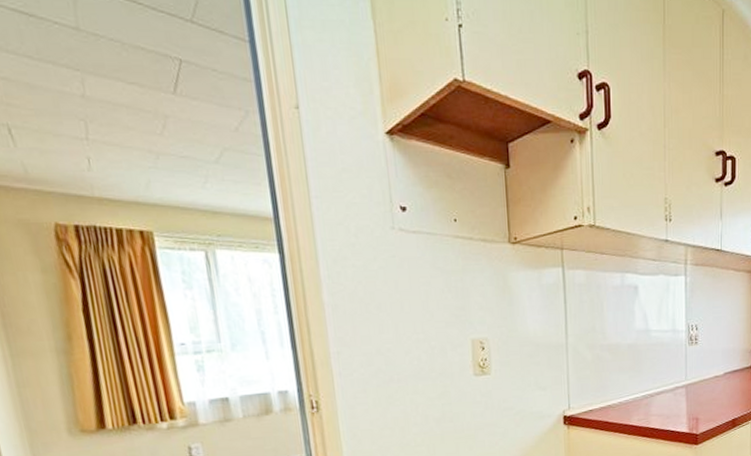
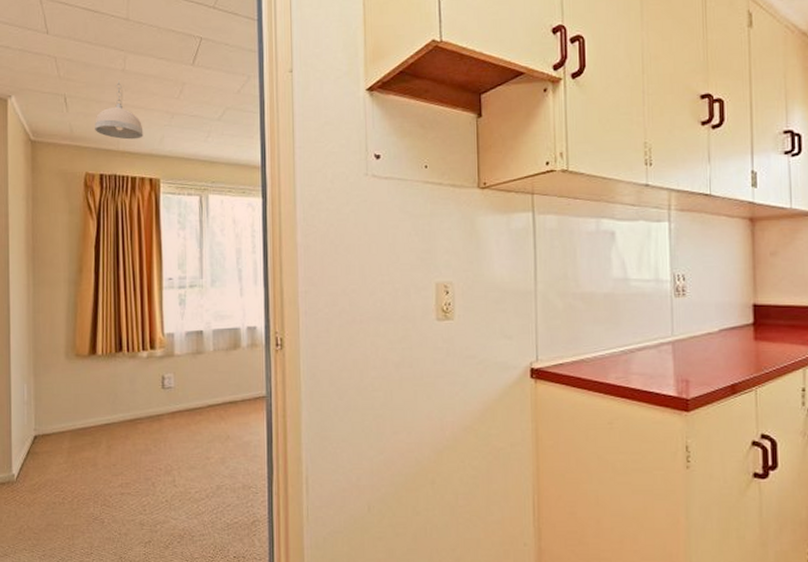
pendant light: none [56,108,124,184] -> present [95,80,144,140]

